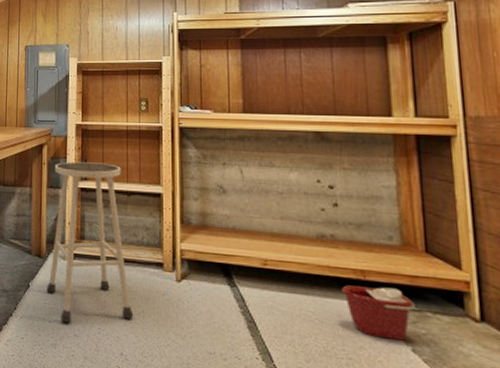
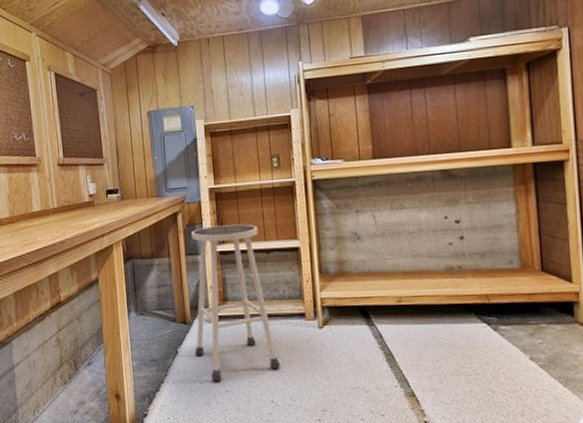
bucket: present [342,285,415,341] -> none [469,307,532,352]

